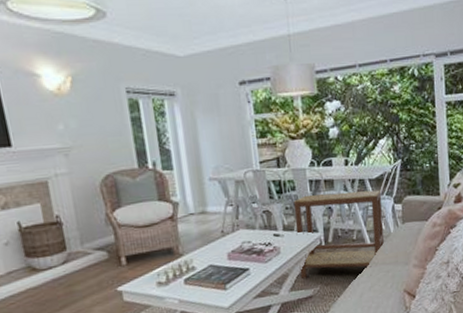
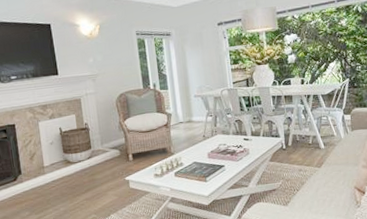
side table: present [293,189,384,279] -> none [259,103,336,175]

